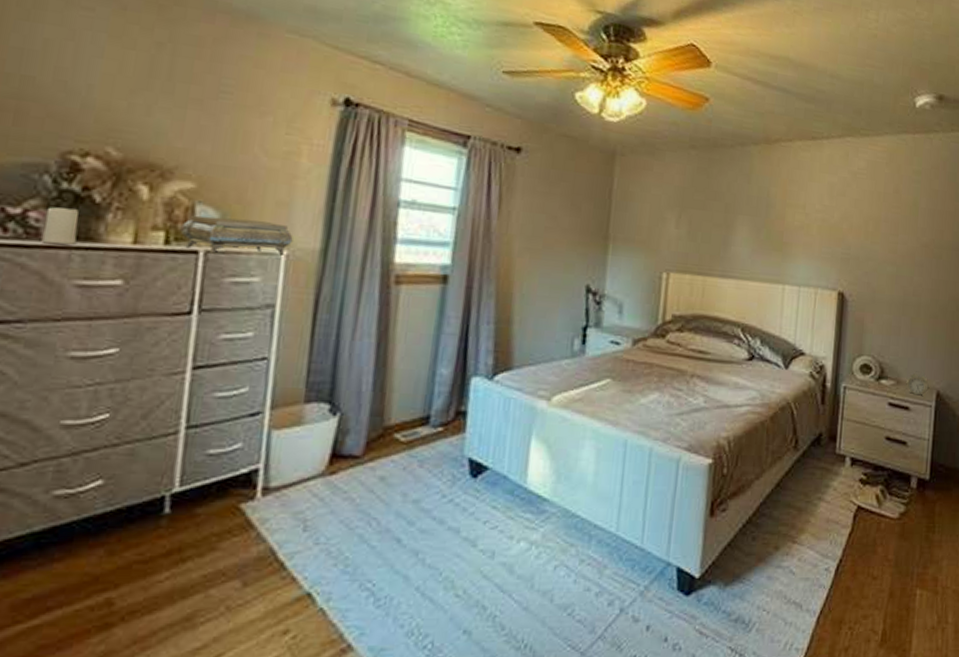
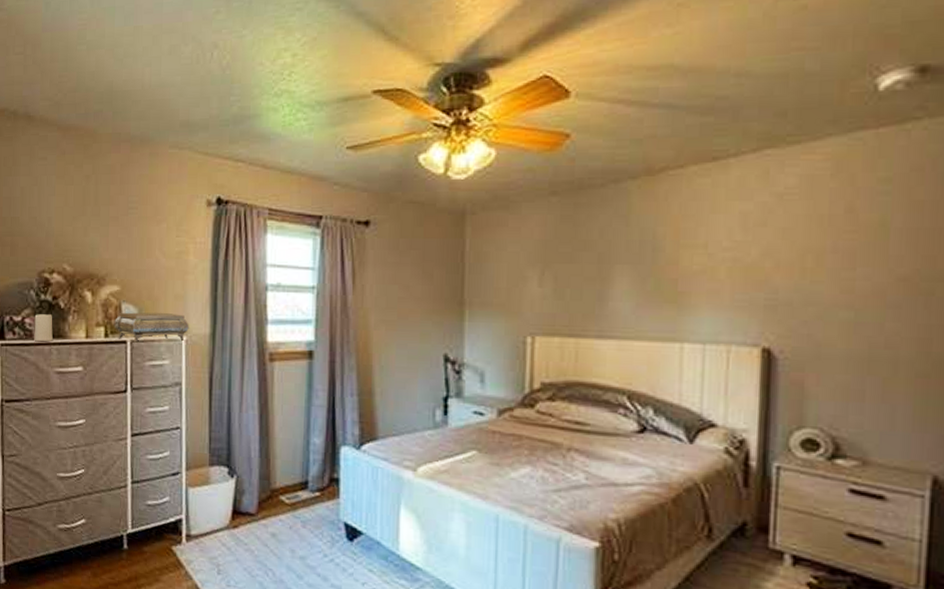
alarm clock: present [907,371,929,396] -> none [880,449,918,482]

